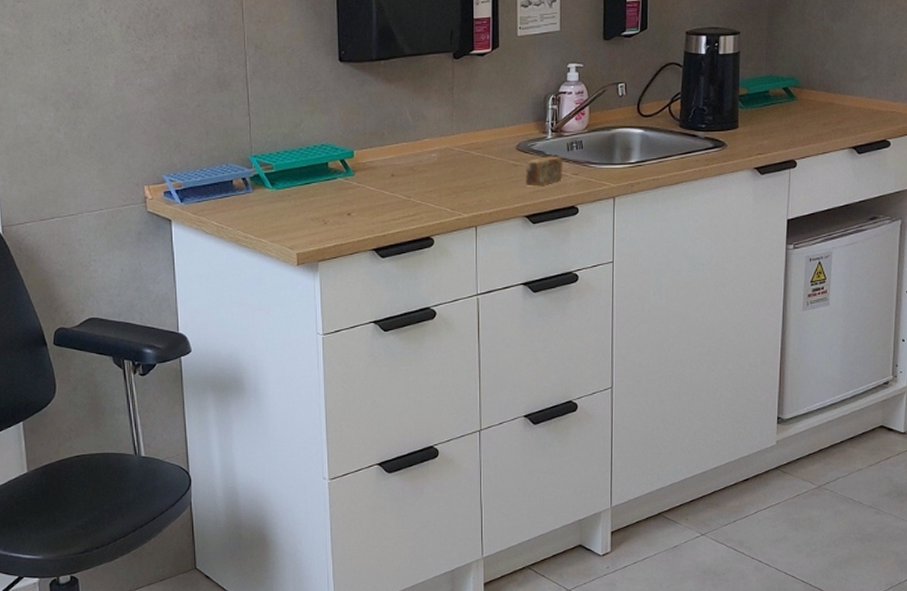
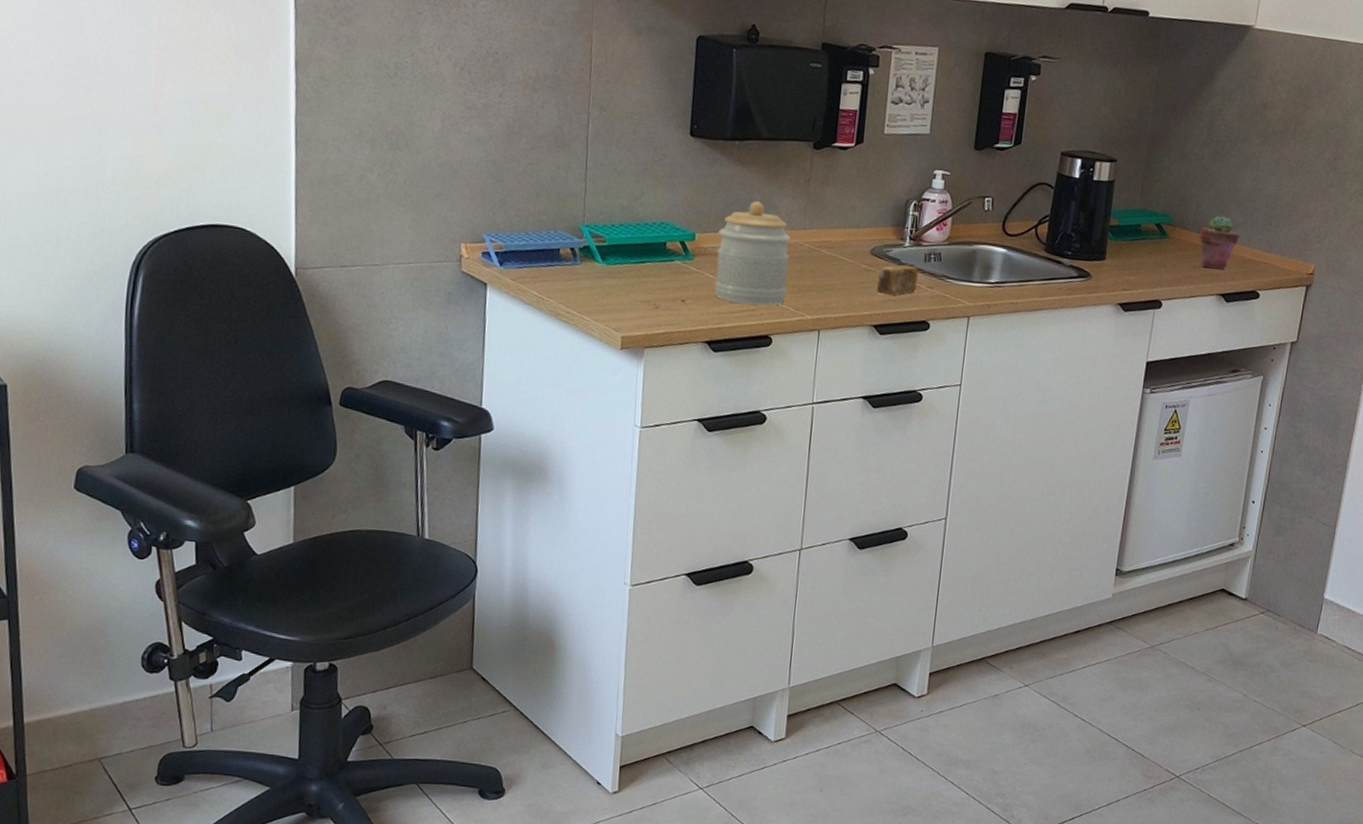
jar: none [375,114,443,210] -> present [714,201,791,306]
potted succulent: none [826,72,865,123] -> present [1199,215,1240,269]

